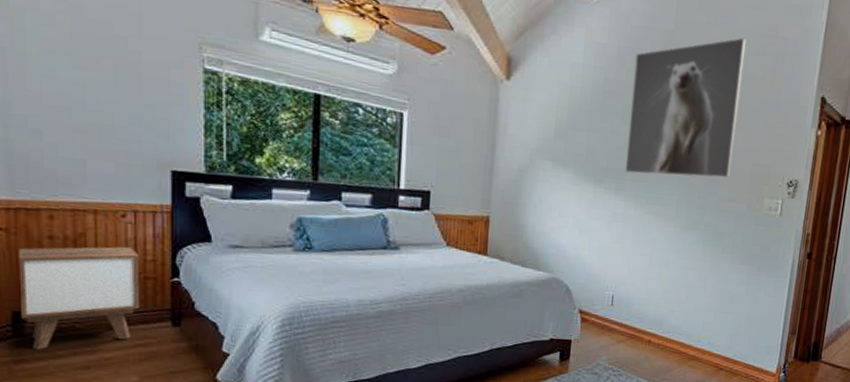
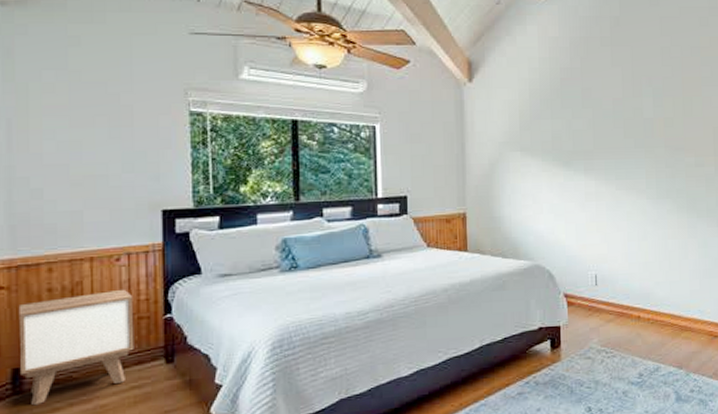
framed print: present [625,37,747,178] -> none [587,13,694,152]

